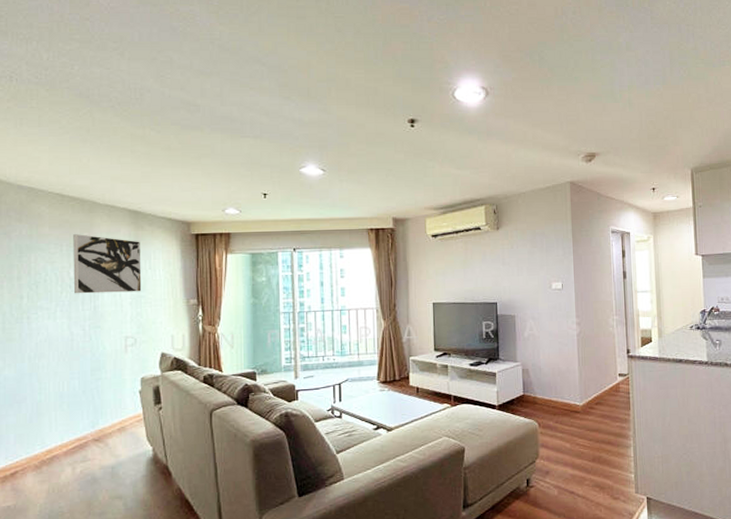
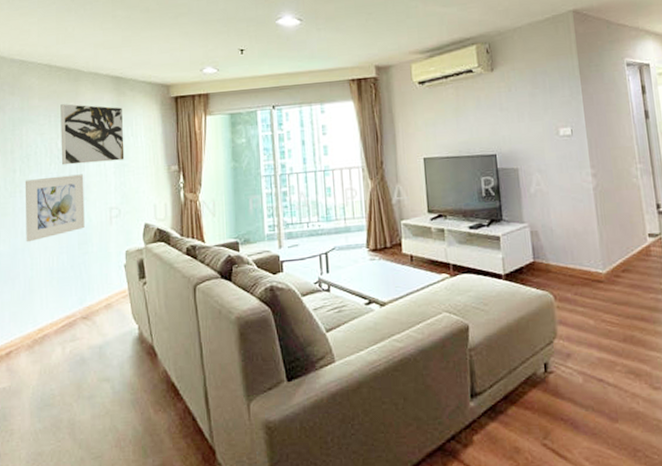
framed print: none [33,303,98,368] -> present [24,174,85,243]

